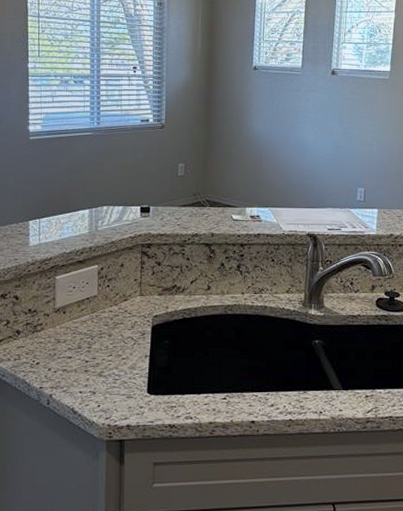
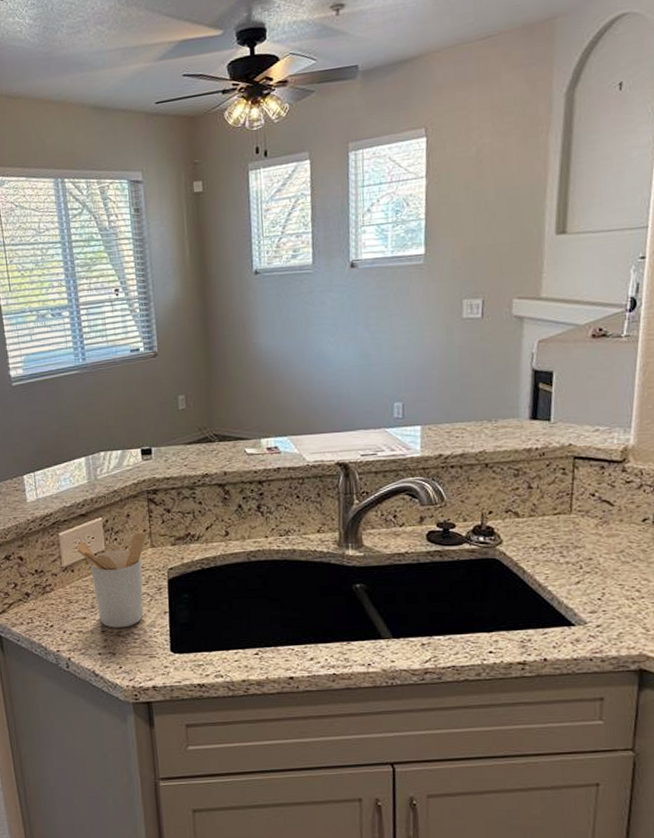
utensil holder: none [71,281,136,369] -> present [77,532,145,628]

